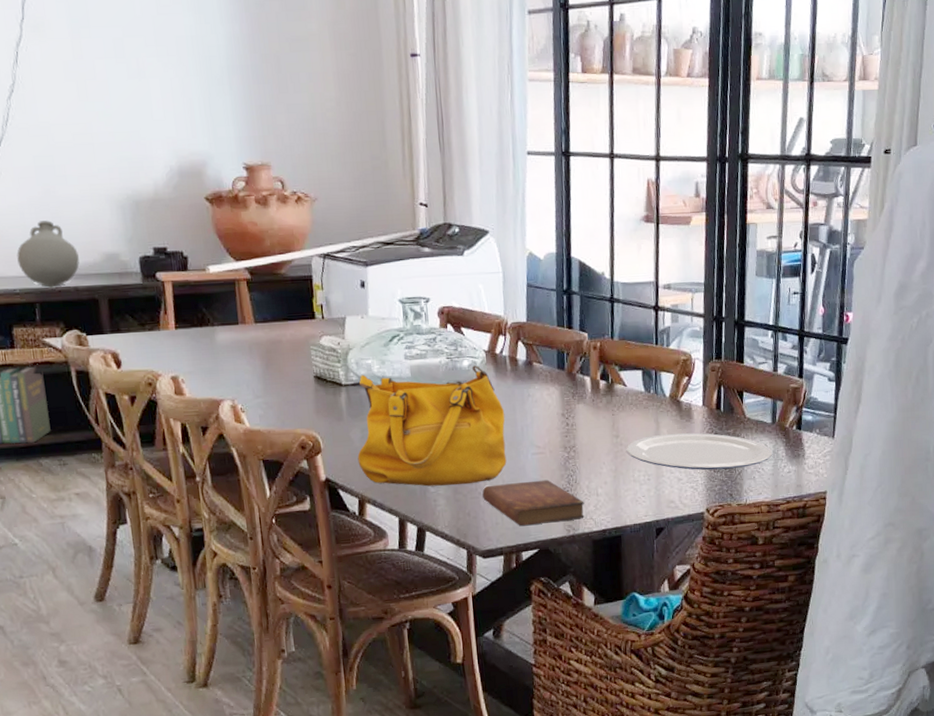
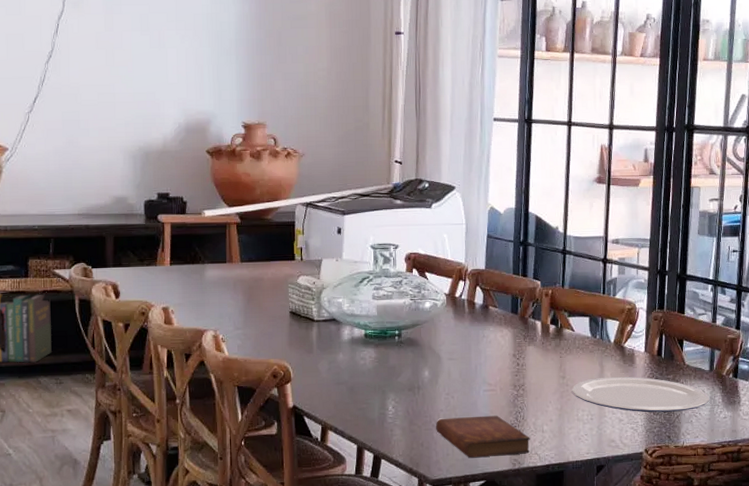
ceramic pot: present [16,220,80,288] -> none [39,167,92,225]
handbag: present [357,365,507,487] -> none [323,307,461,417]

